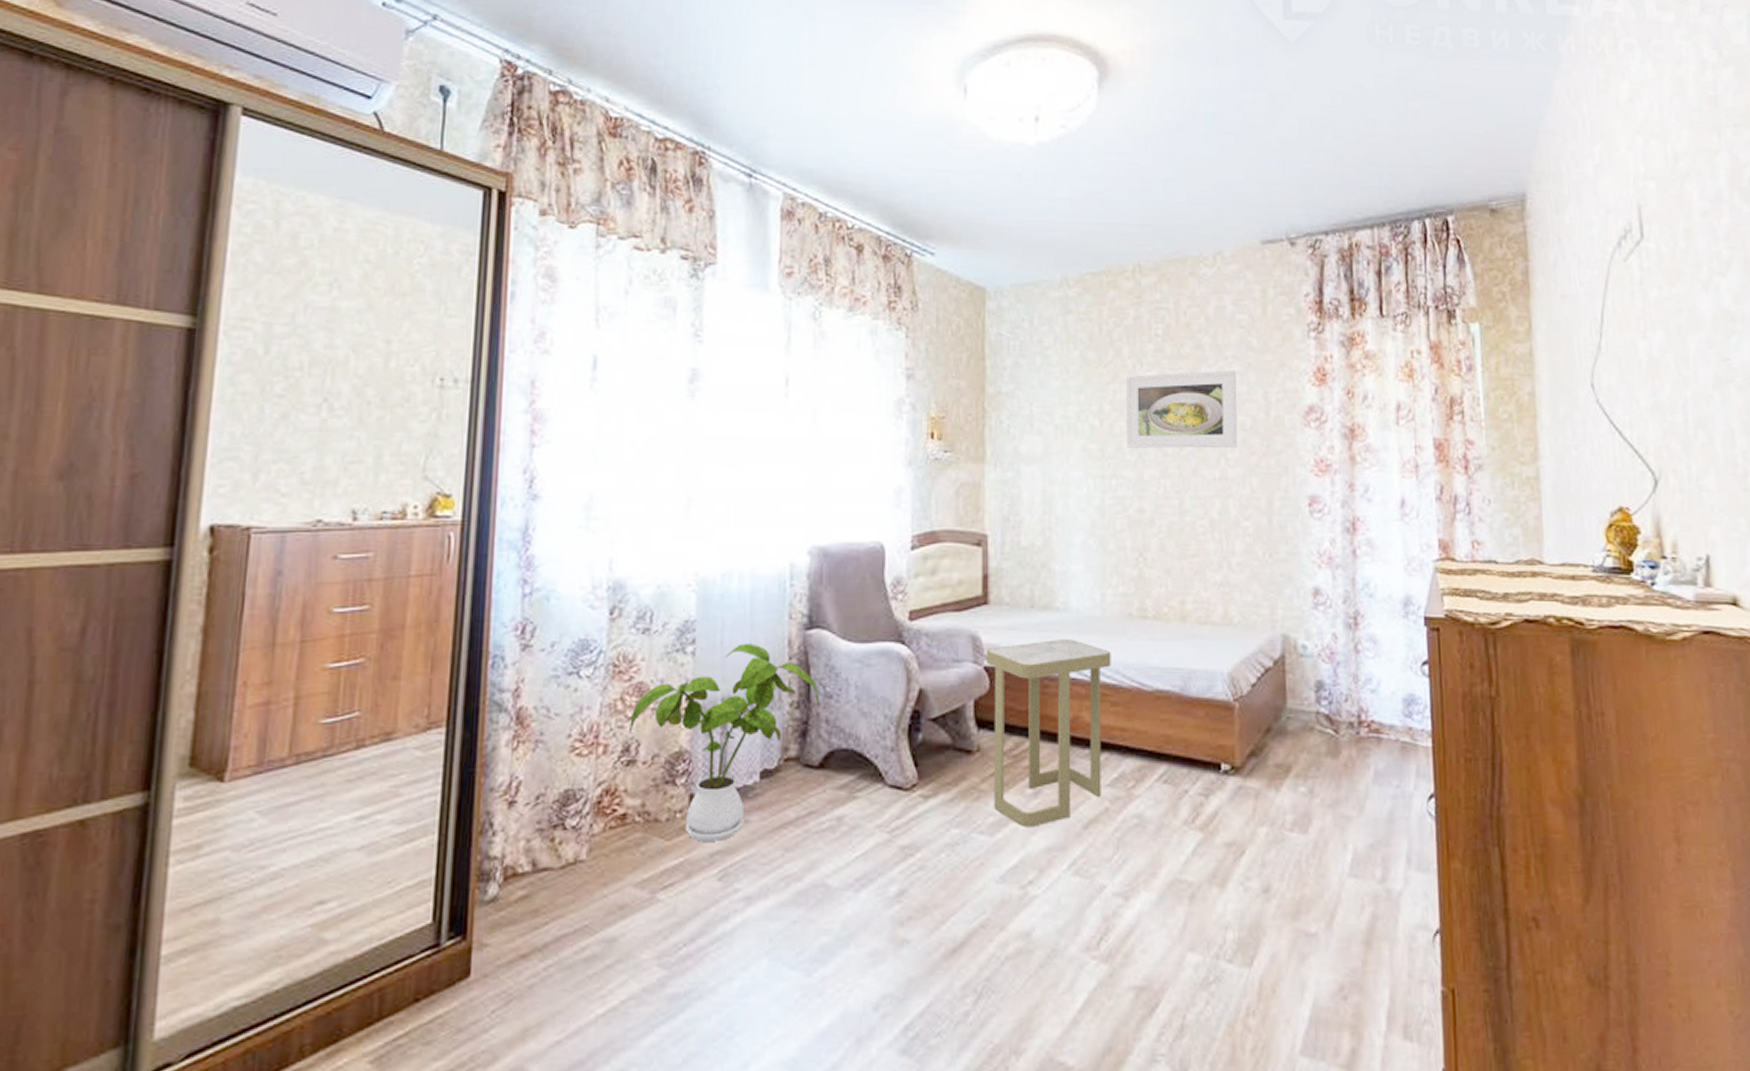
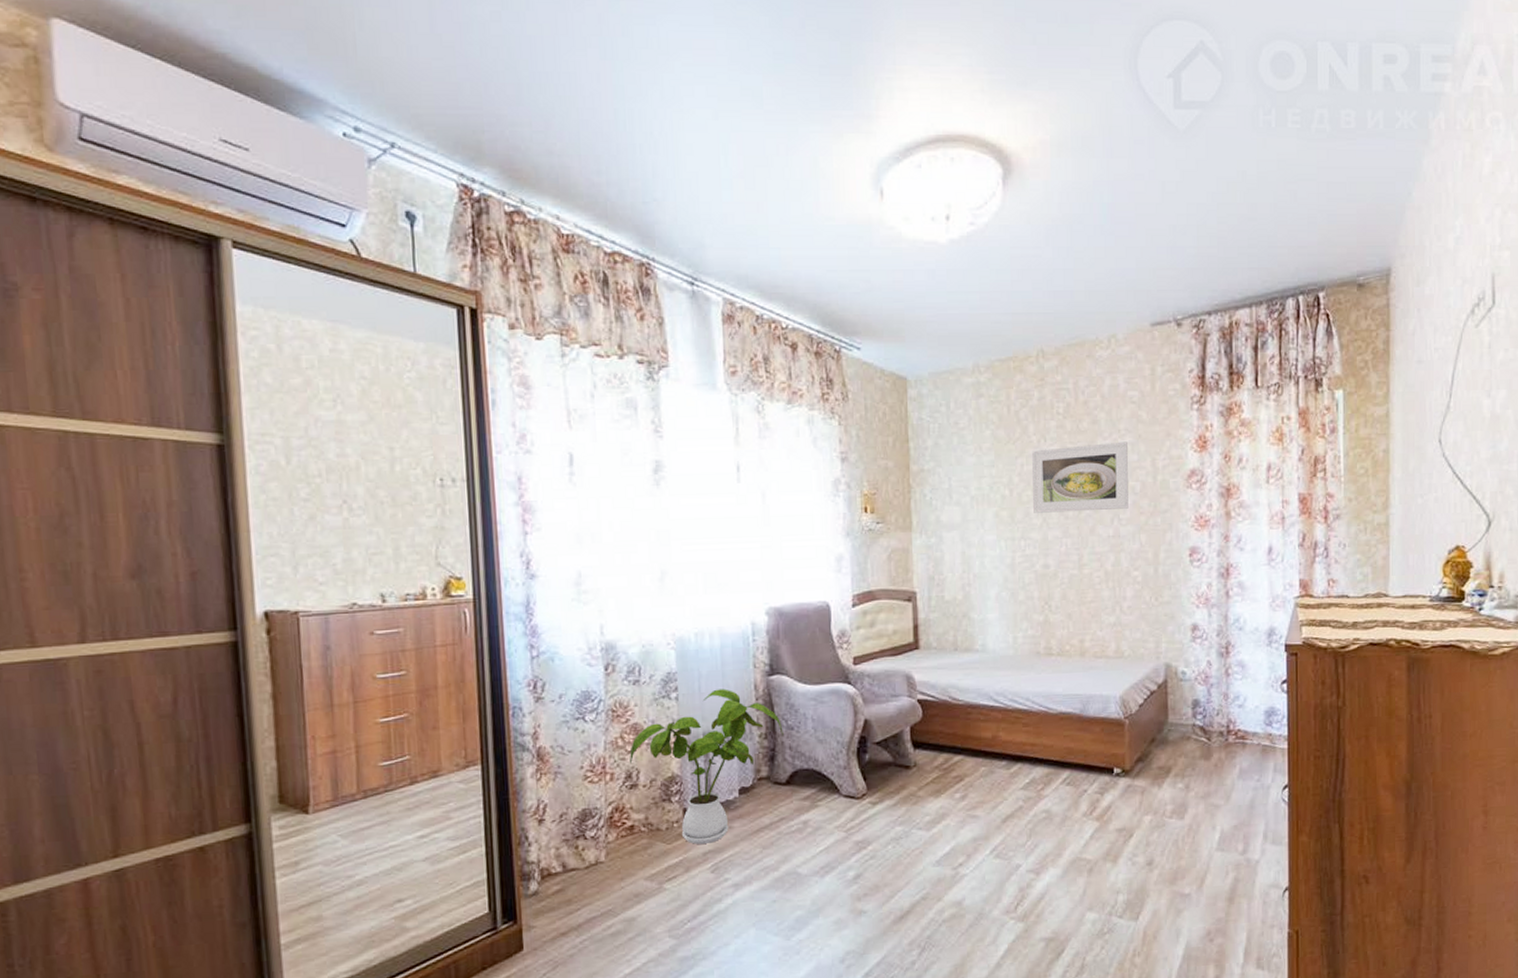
side table: present [986,639,1111,828] -> none [918,675,1023,824]

